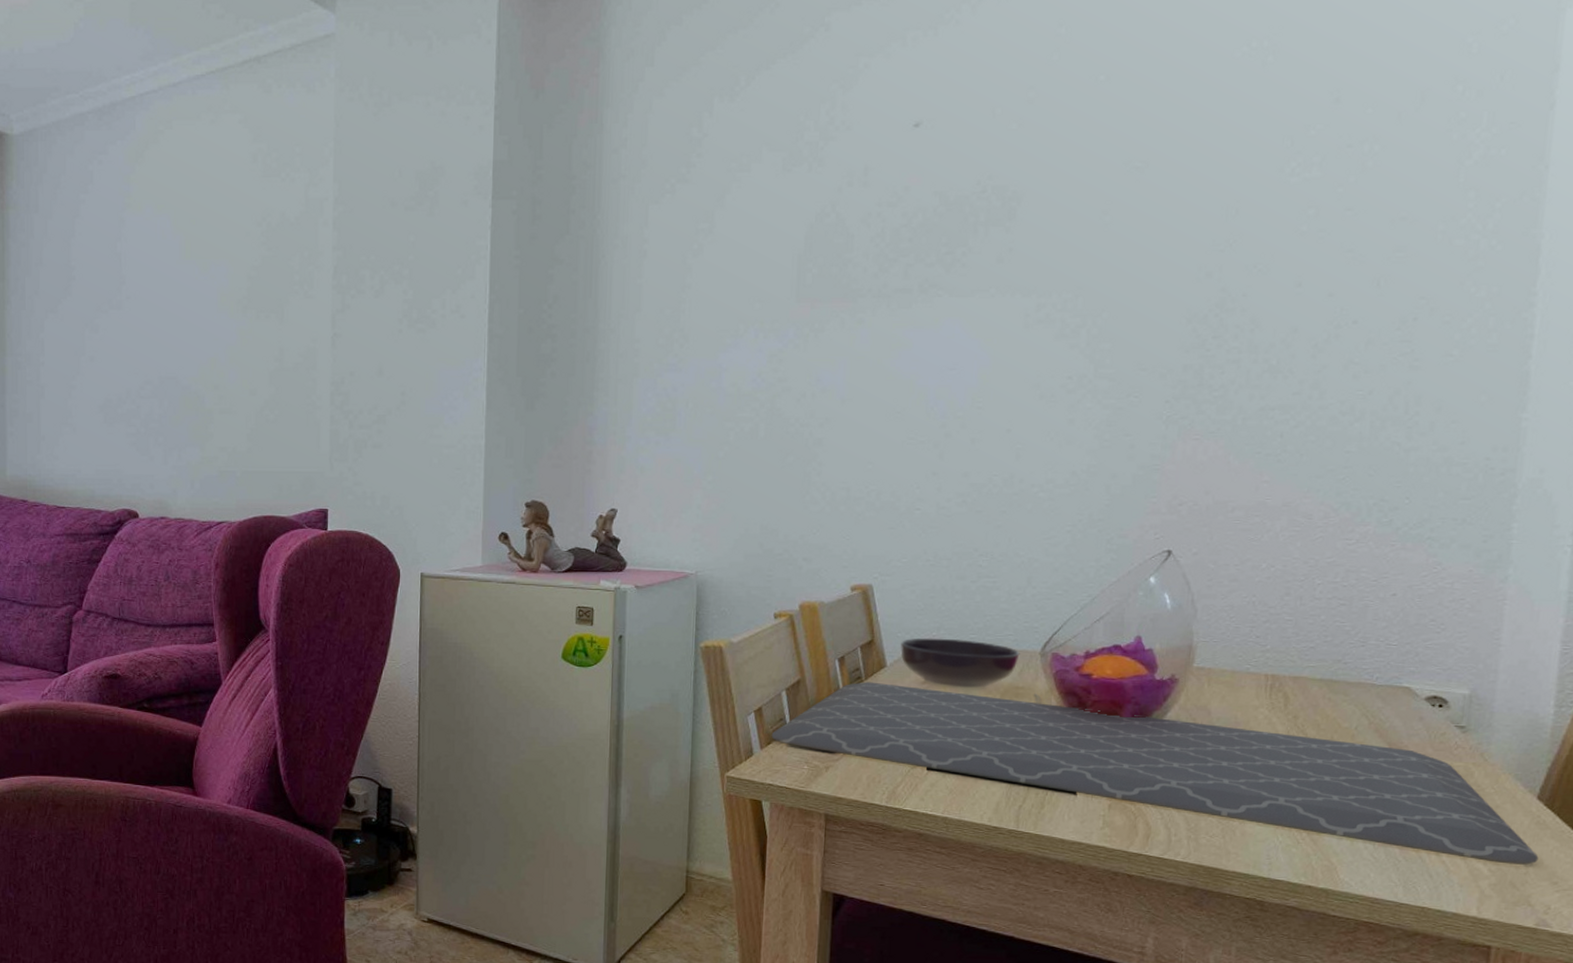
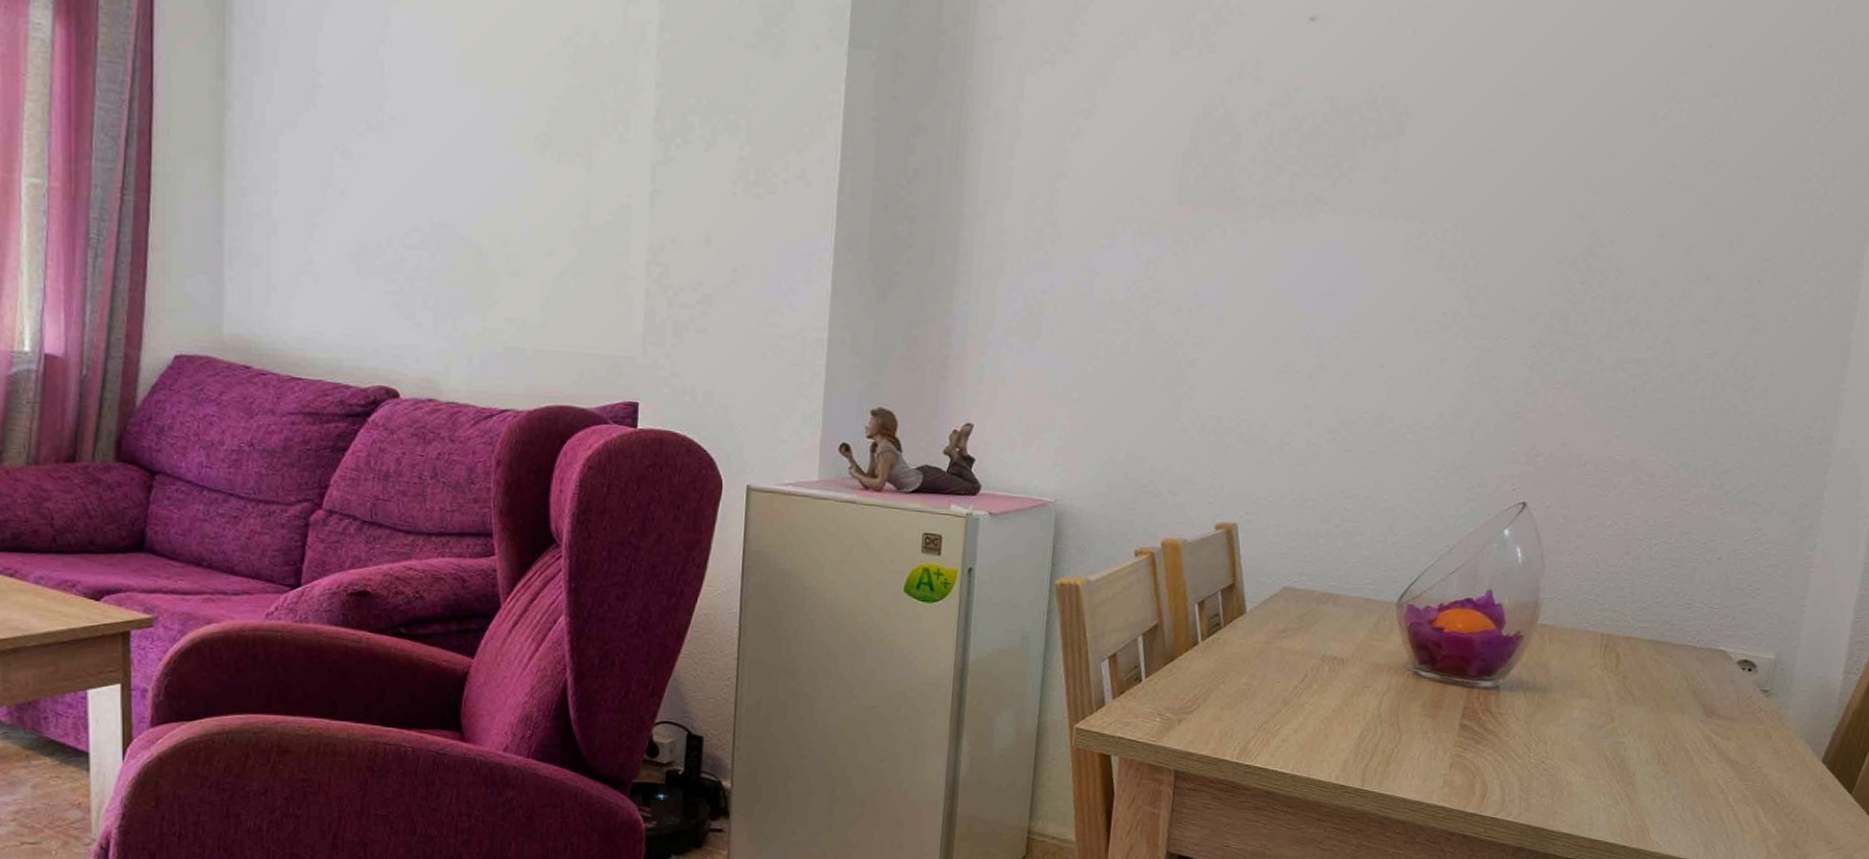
placemat: present [771,682,1539,865] -> none [1124,628,1818,825]
bowl: present [901,638,1020,691] -> none [1261,583,1378,642]

